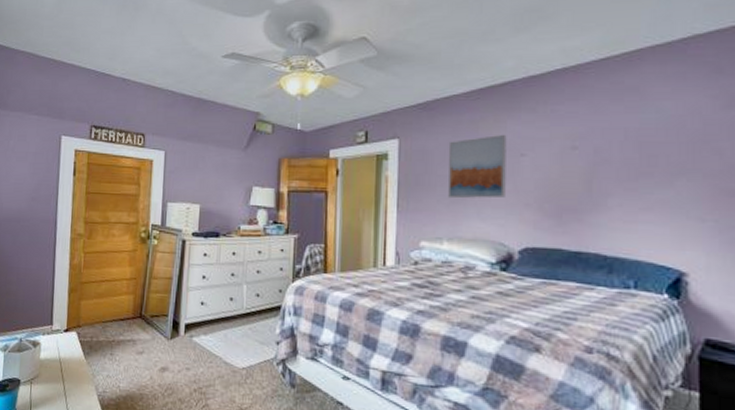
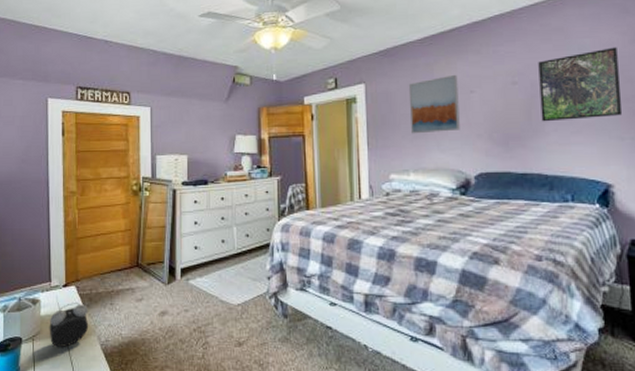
alarm clock: none [47,349,87,394] -> present [49,303,89,347]
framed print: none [604,113,706,195] -> present [538,47,623,122]

